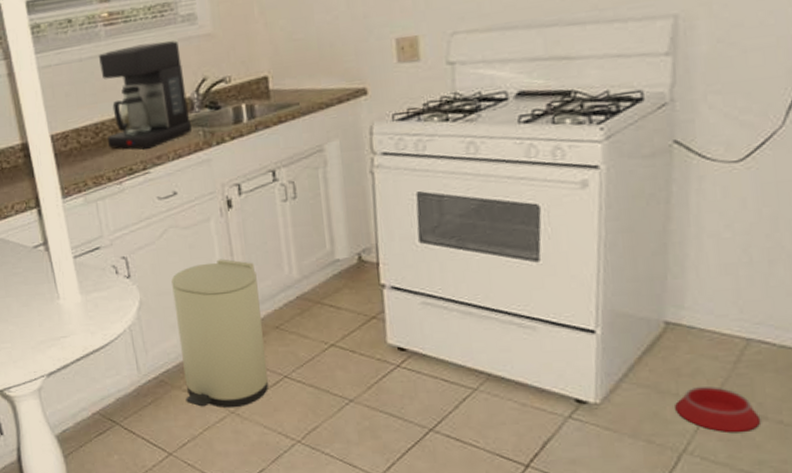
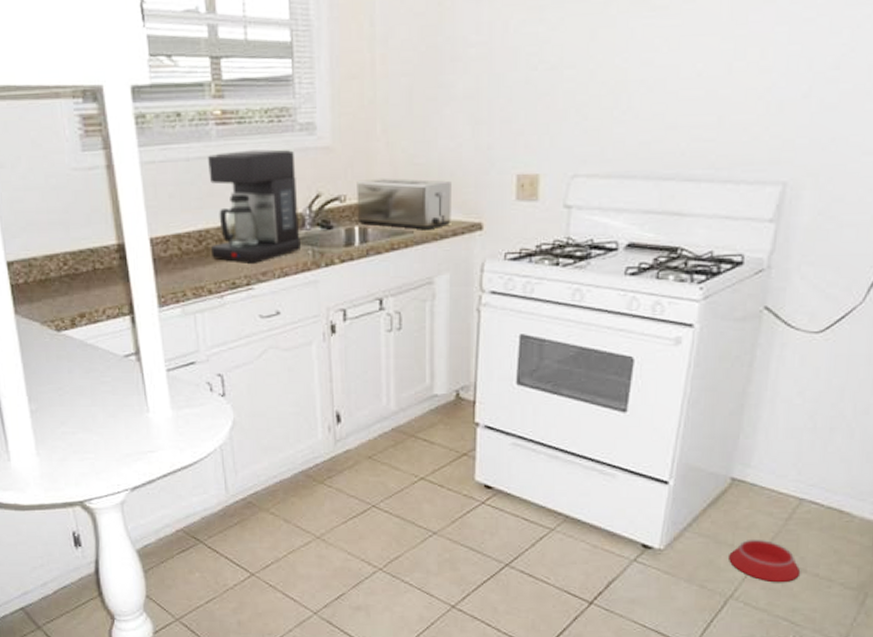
pedal bin: present [171,258,269,407] -> none [267,384,357,532]
toaster: none [240,51,336,102] -> present [357,177,451,230]

